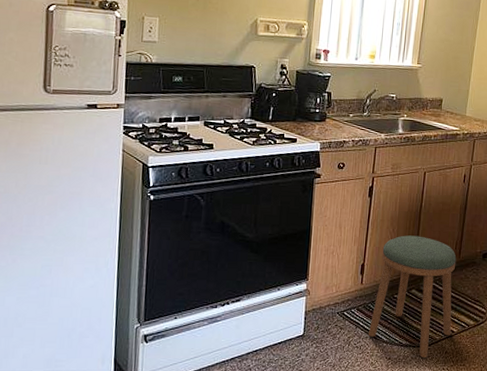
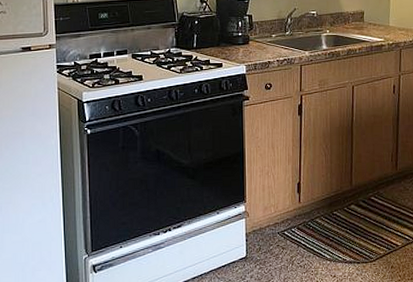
stool: present [368,235,457,357] -> none [310,150,396,273]

